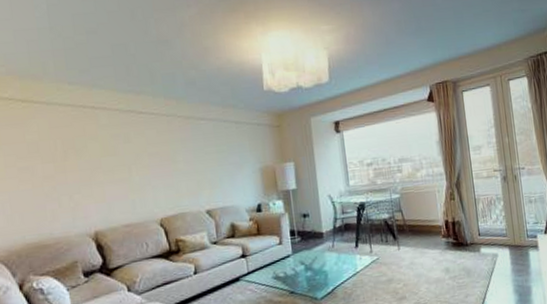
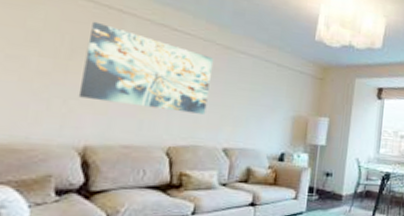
wall art: none [74,122,184,191] -> present [78,21,214,114]

